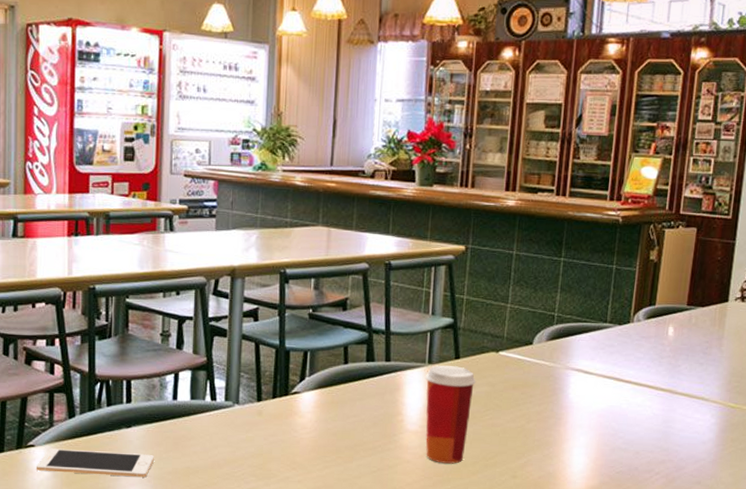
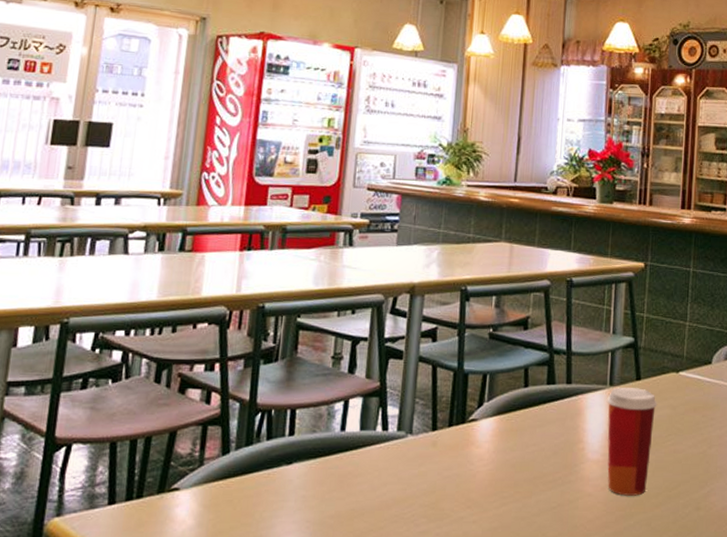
cell phone: present [35,448,154,478] -> none [177,492,315,524]

